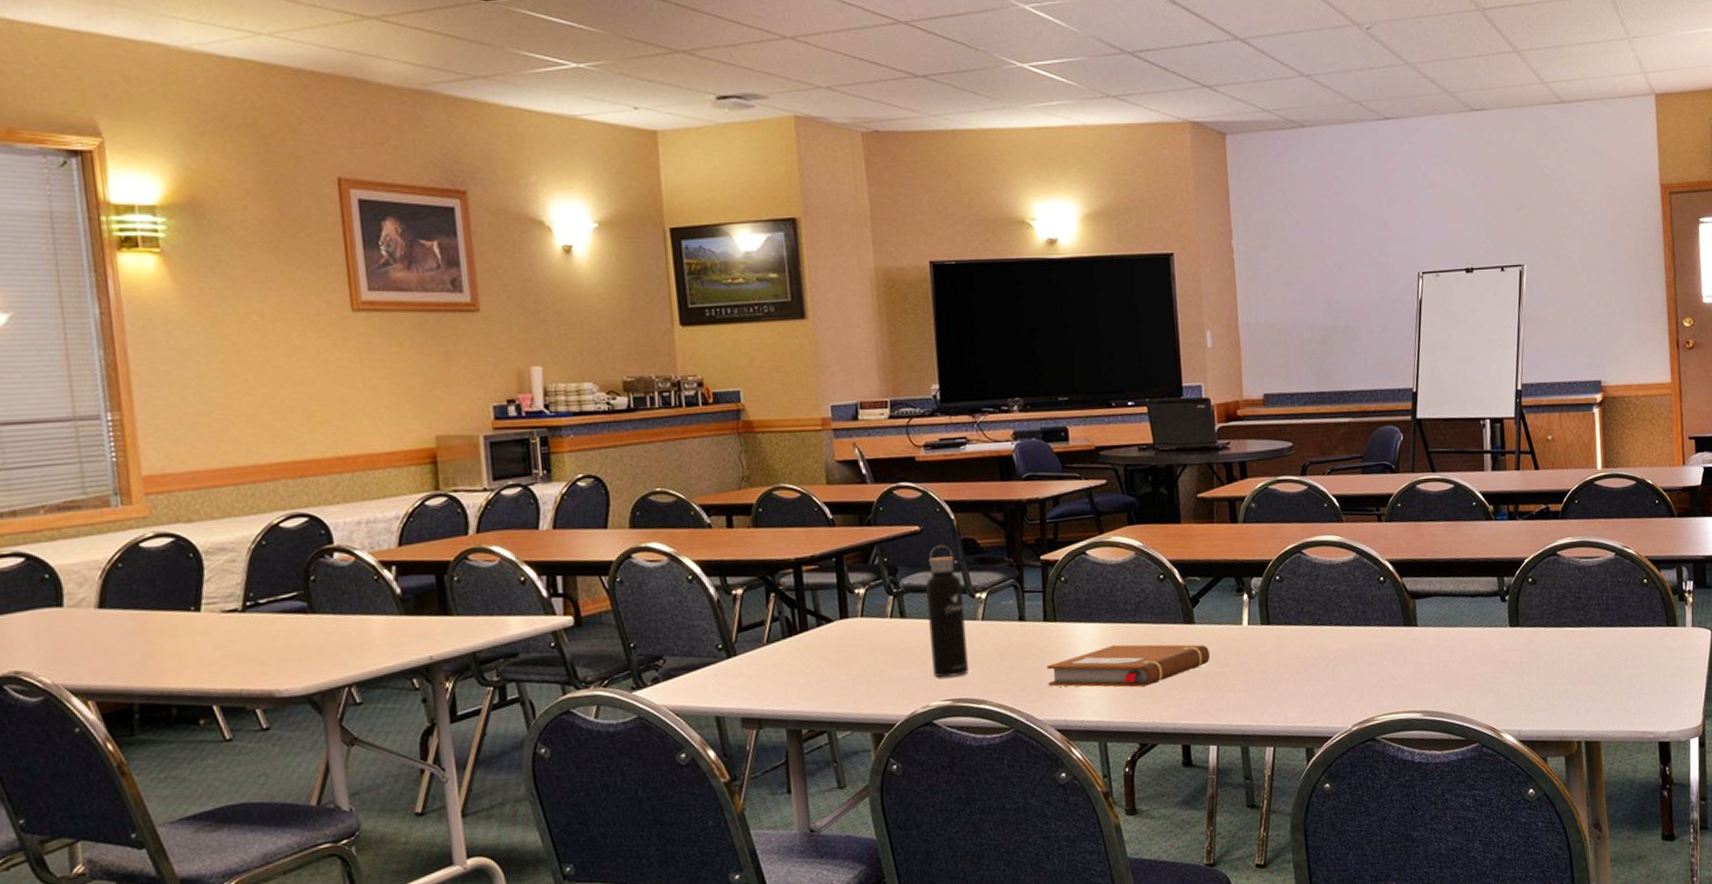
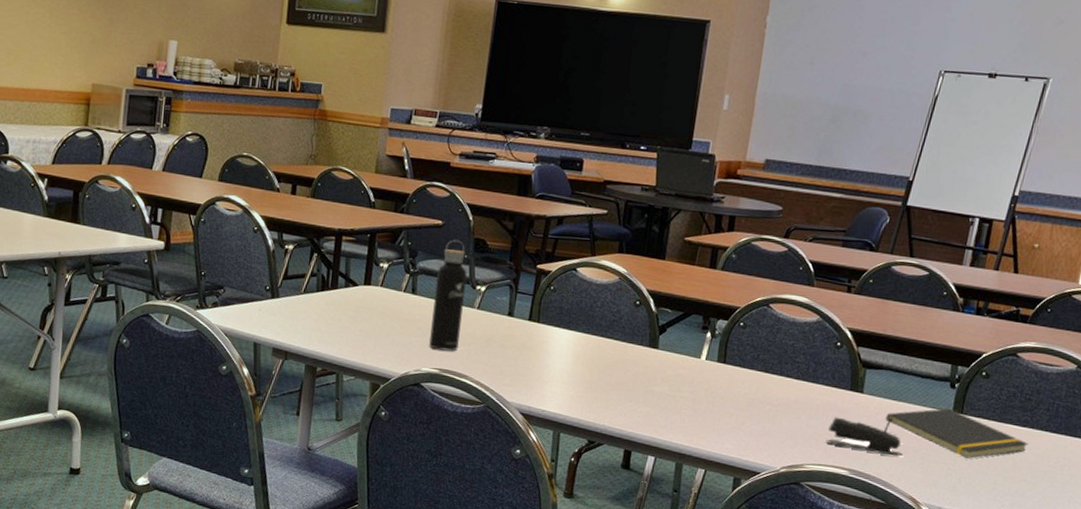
notebook: present [1046,644,1211,688] -> none [521,352,667,394]
stapler: none [1391,657,1471,689] -> present [825,417,903,457]
notepad: none [1445,623,1588,672] -> present [884,408,1028,459]

